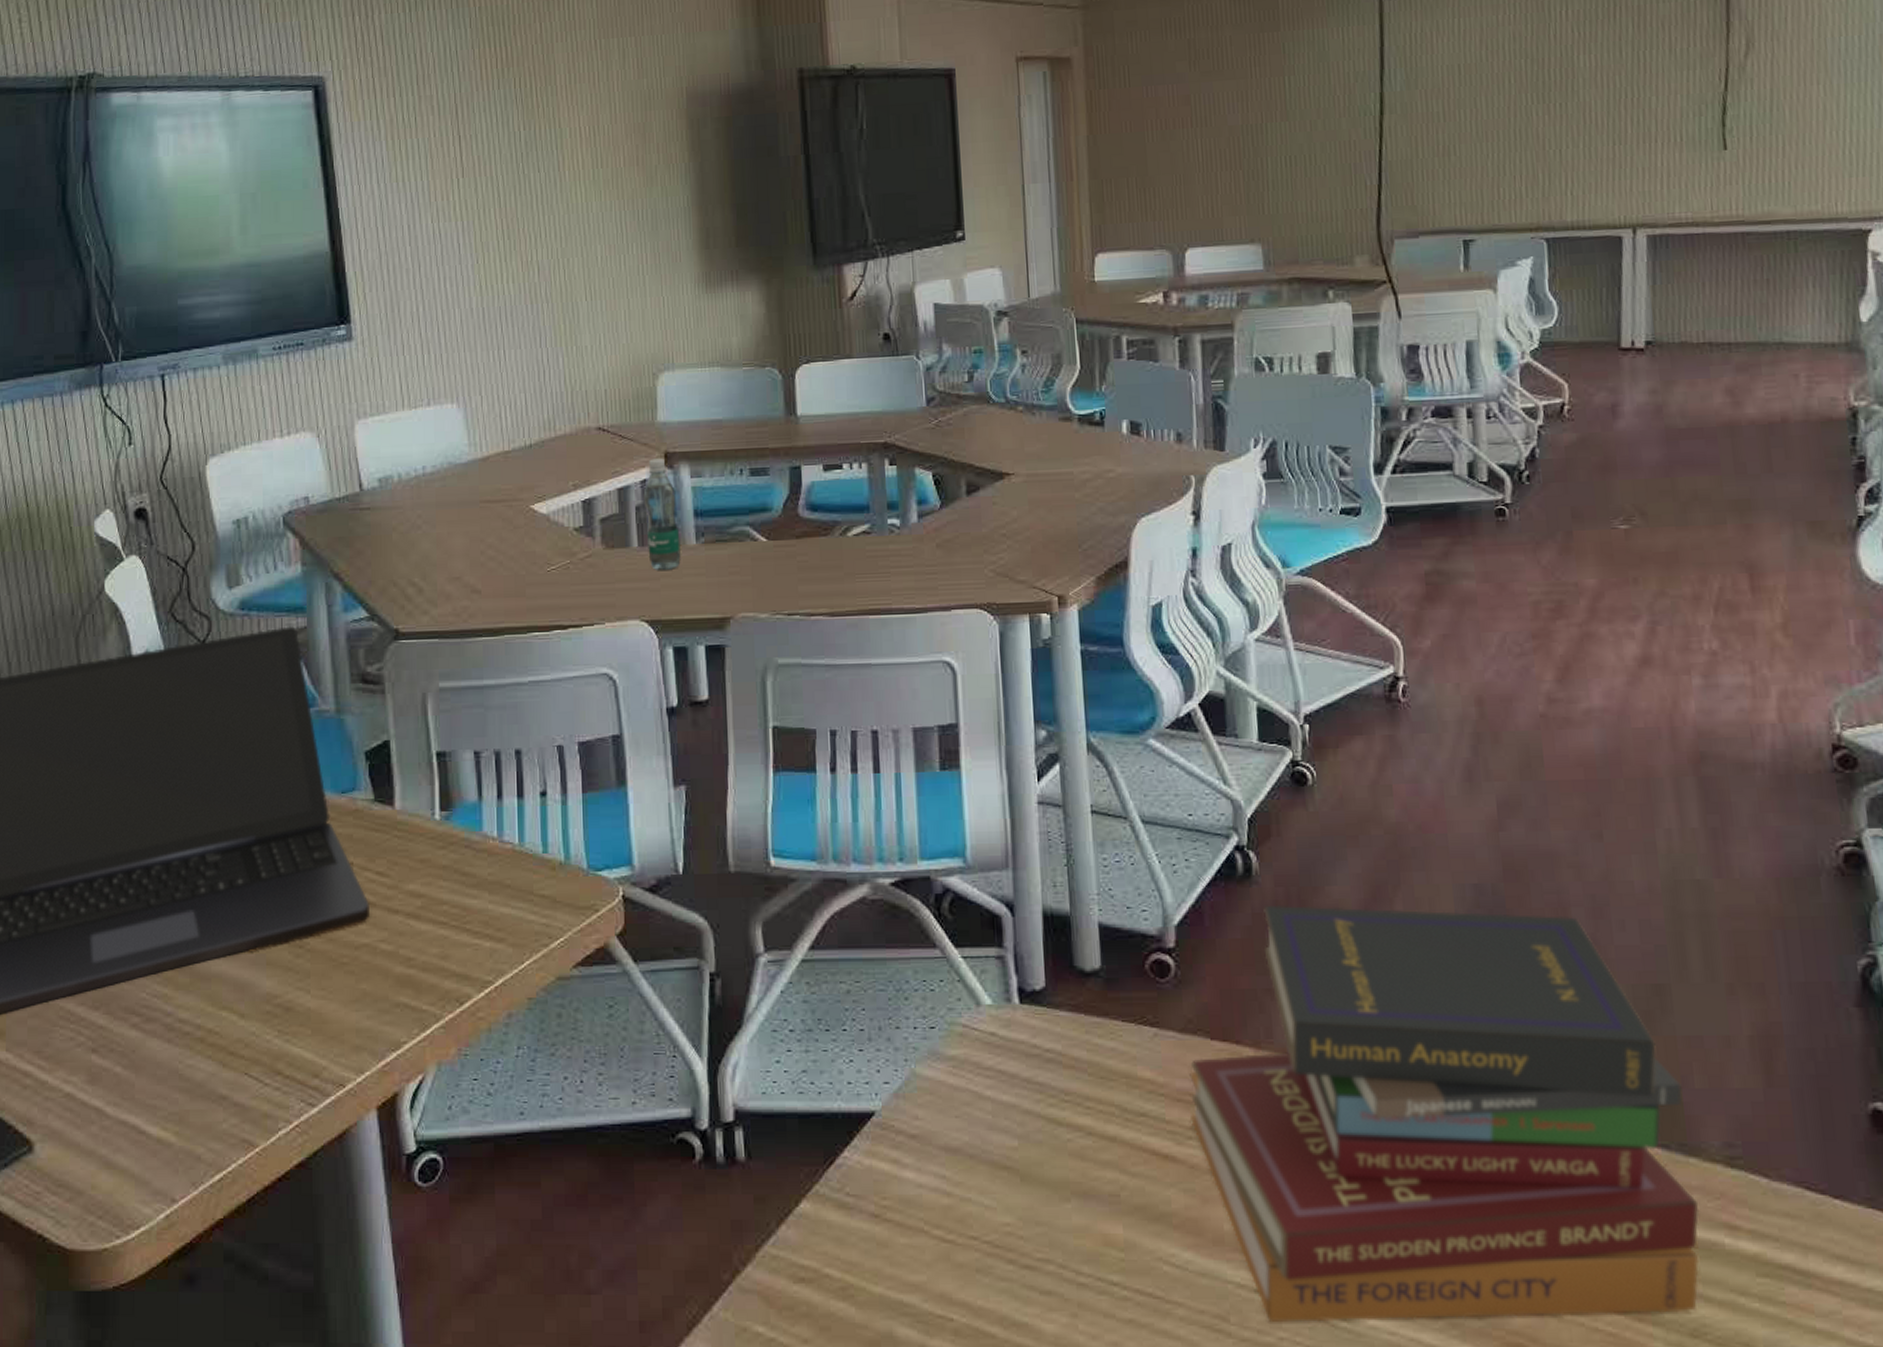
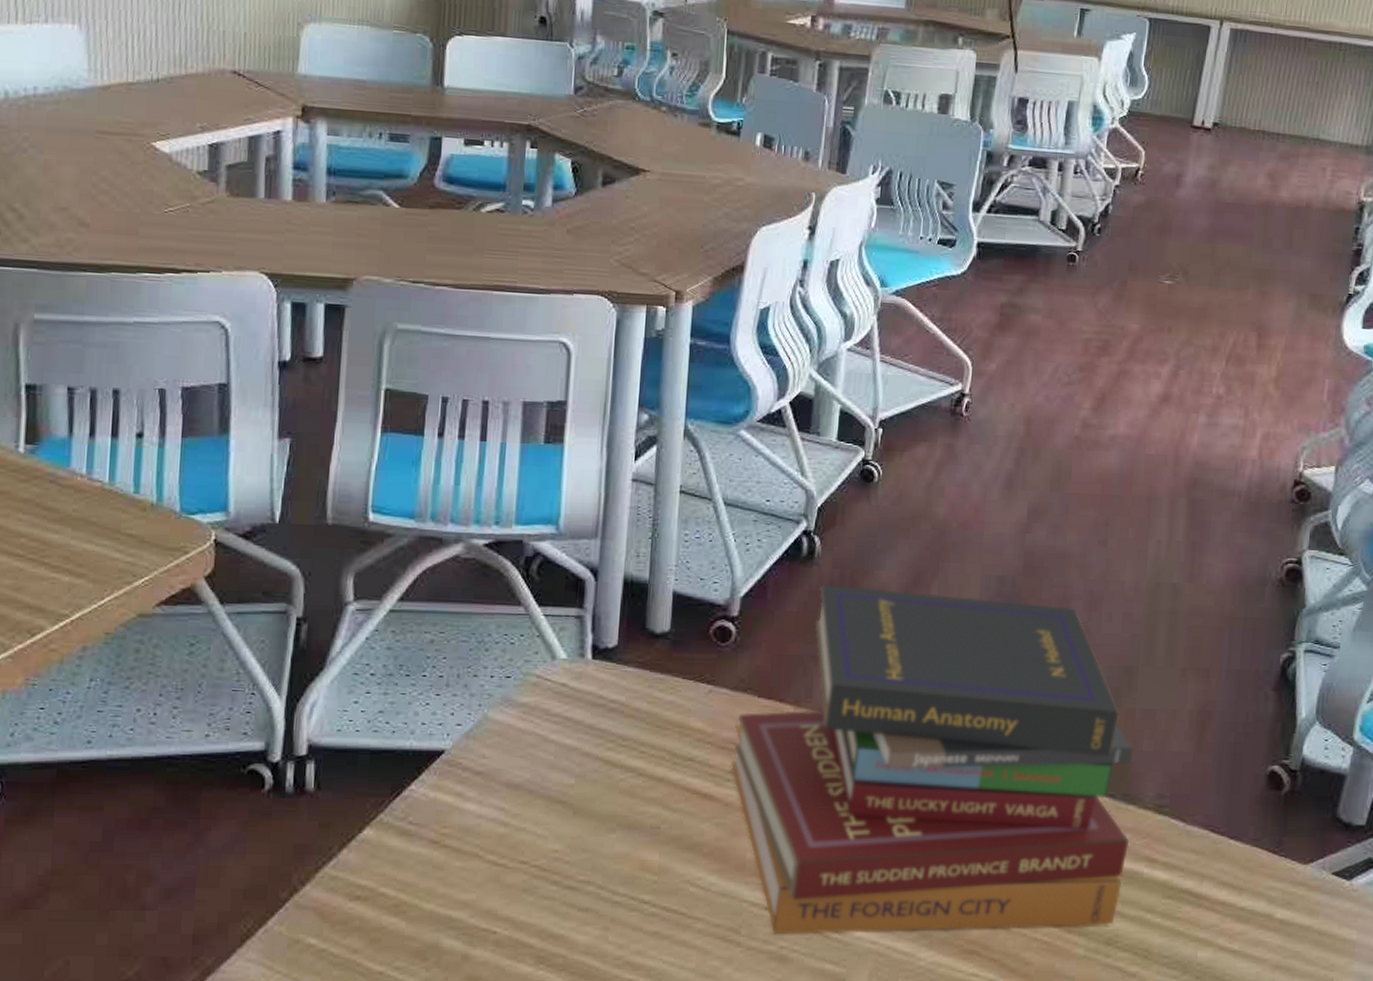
bottle: present [643,458,681,571] -> none [274,110,310,226]

